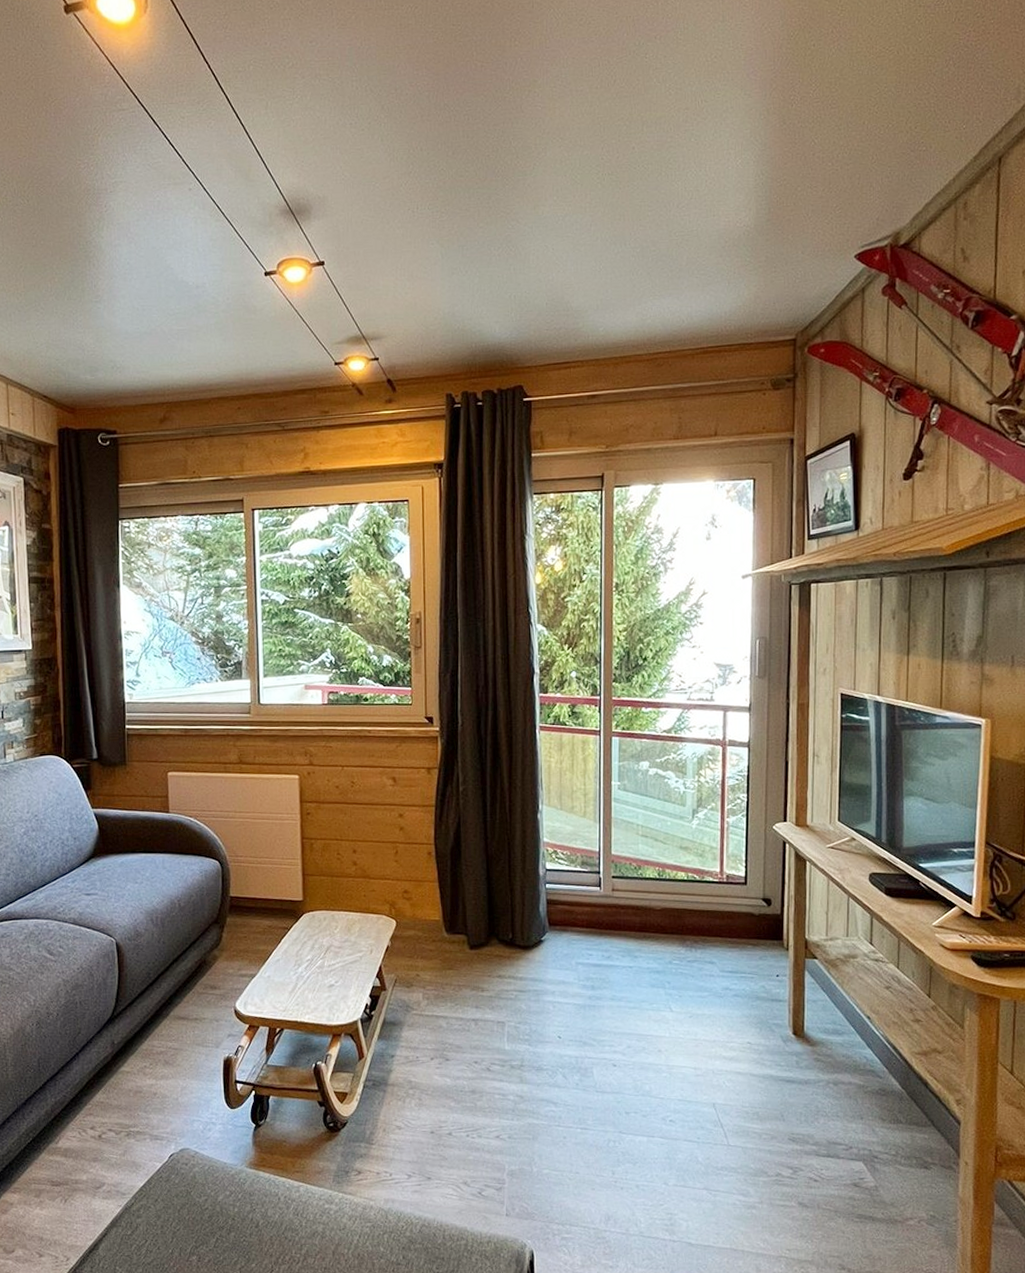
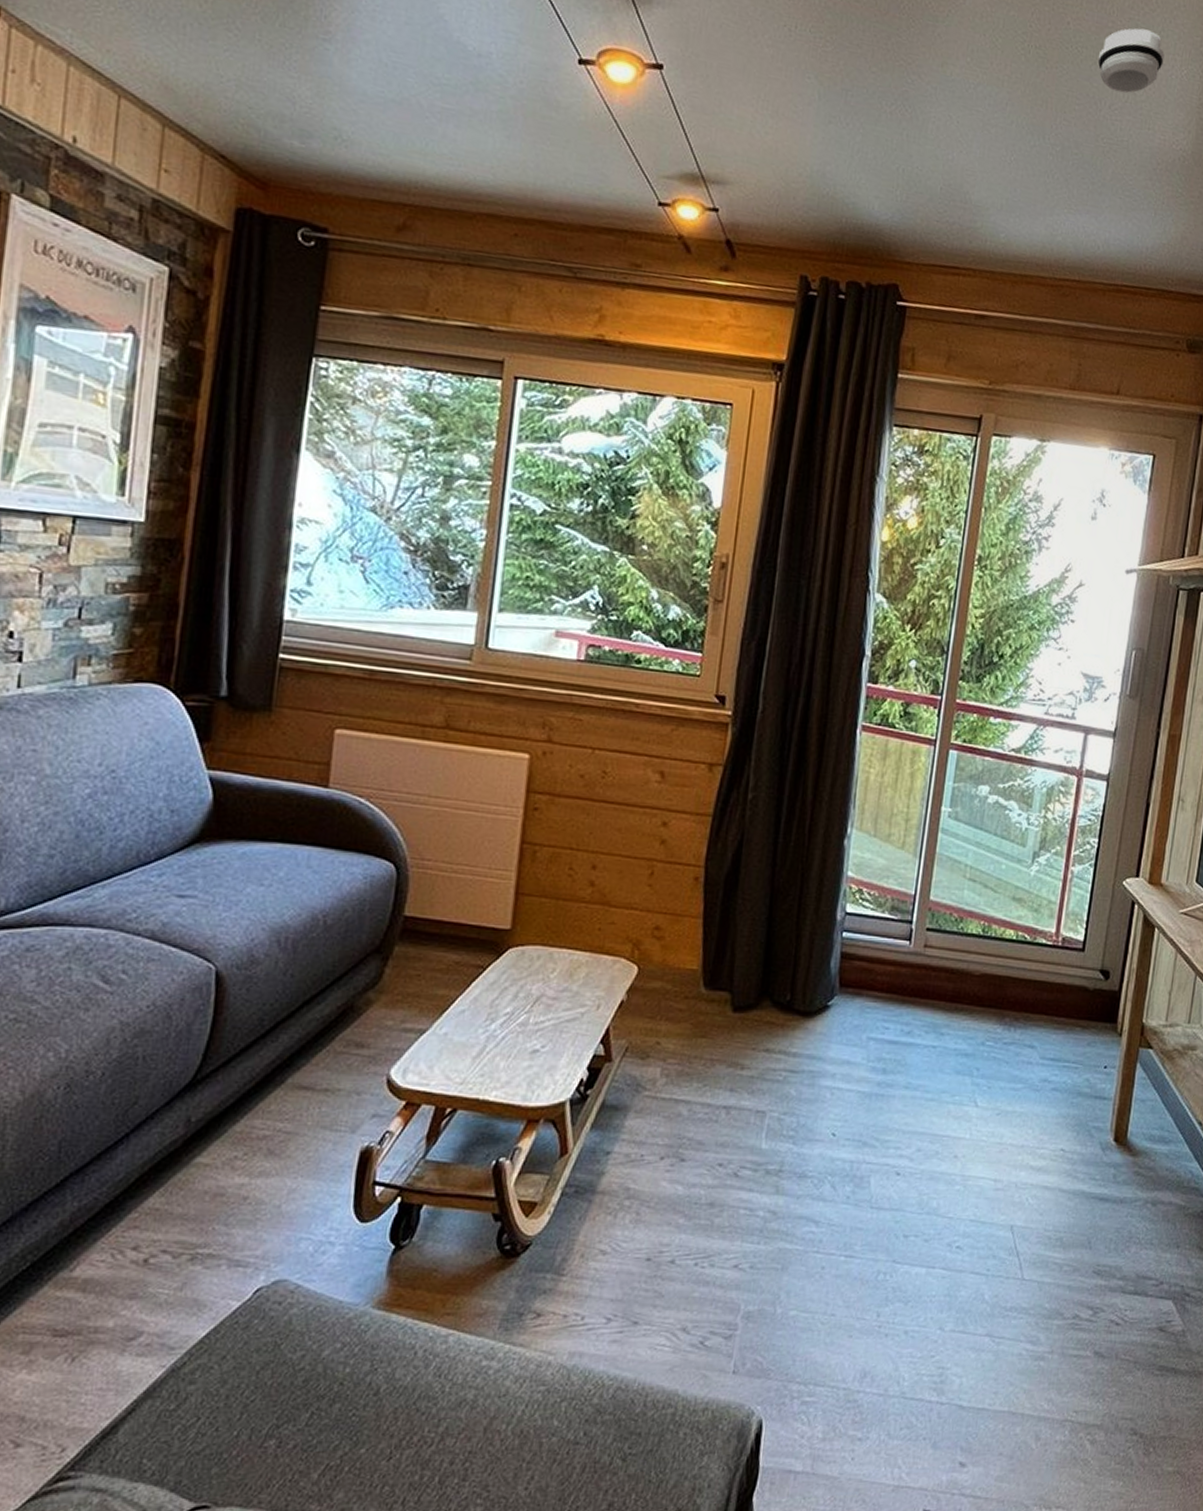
smoke detector: none [662,135,720,193] -> present [1097,28,1165,93]

